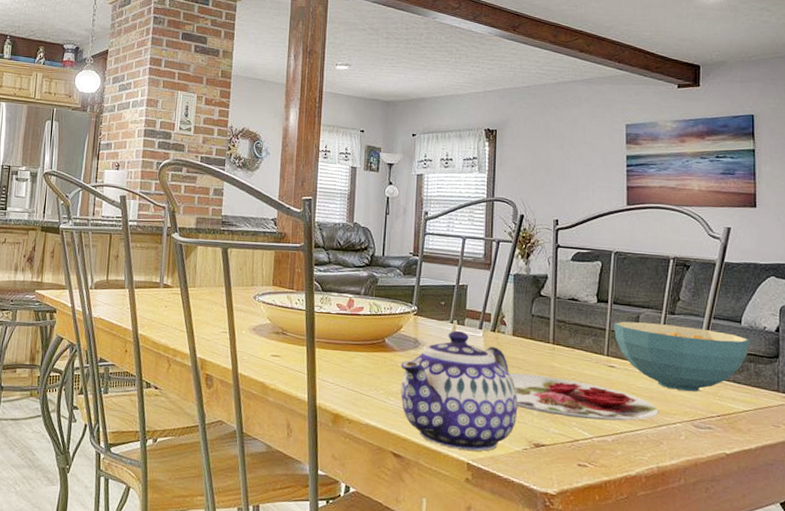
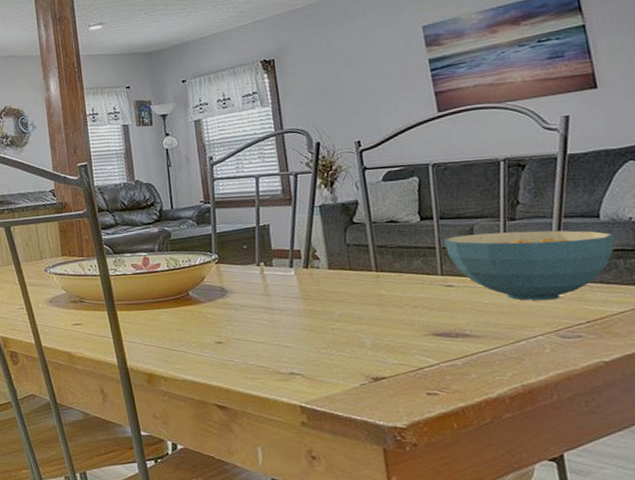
teapot: present [401,330,518,452] -> none [210,272,348,393]
plate: present [509,372,658,421] -> none [331,305,514,345]

